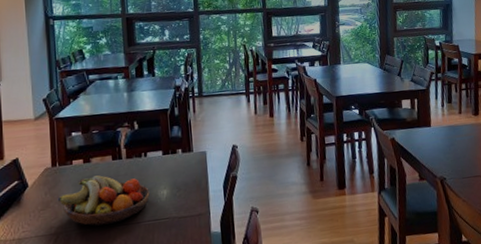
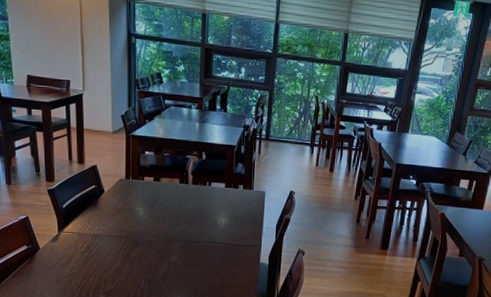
fruit bowl: present [57,175,150,226] -> none [129,194,210,238]

